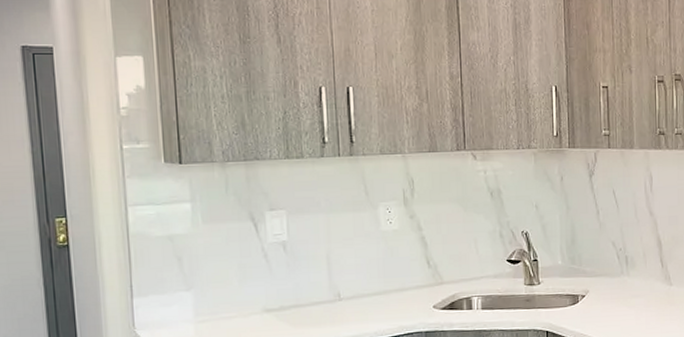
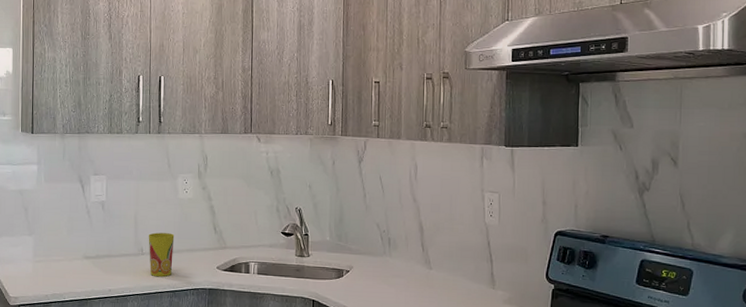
cup: none [346,272,379,325] -> present [148,232,175,277]

